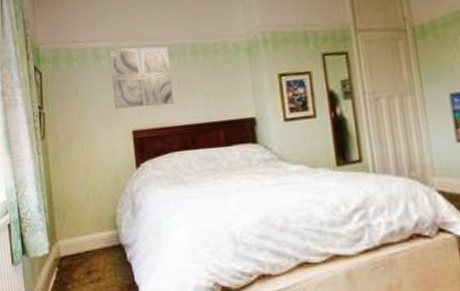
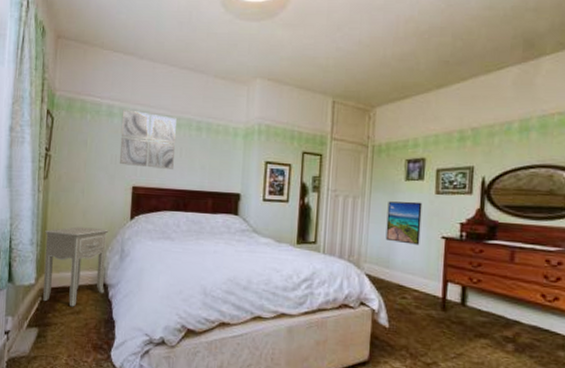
nightstand: none [51,182,121,275] -> present [43,226,109,307]

